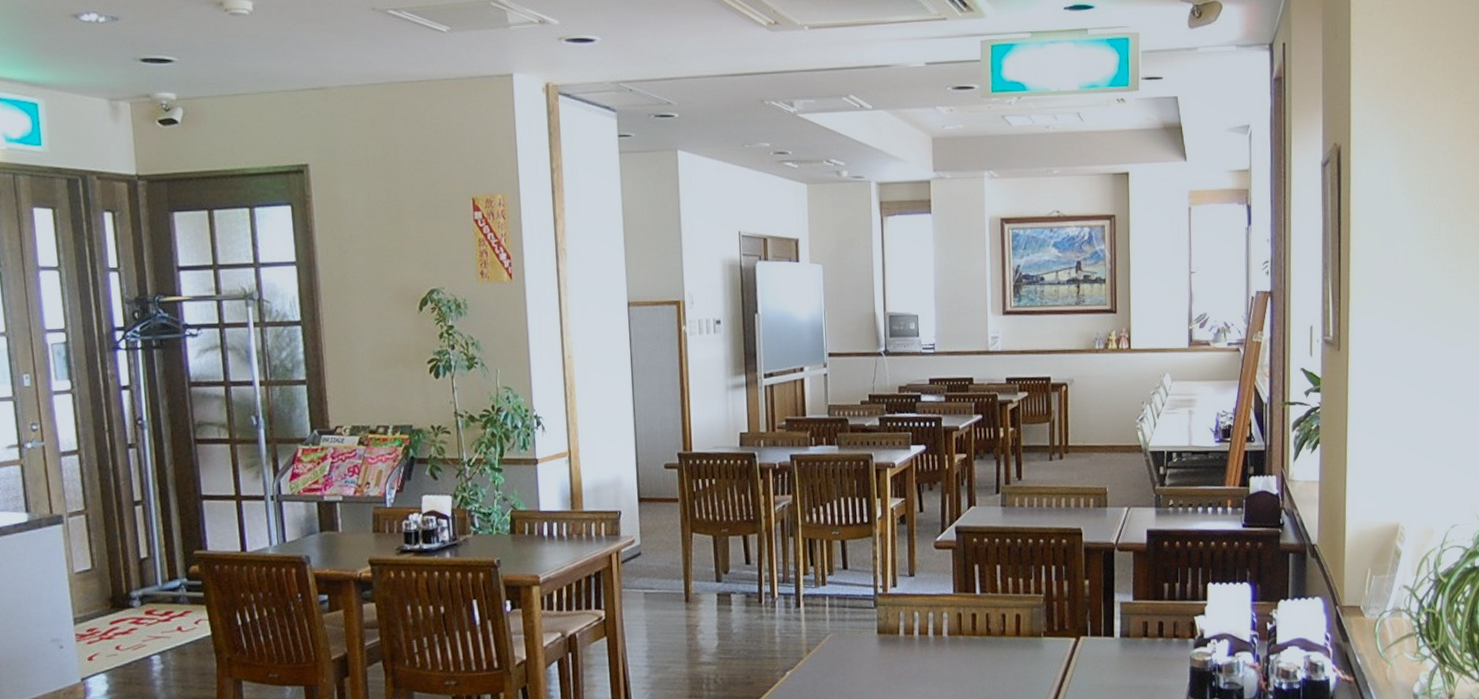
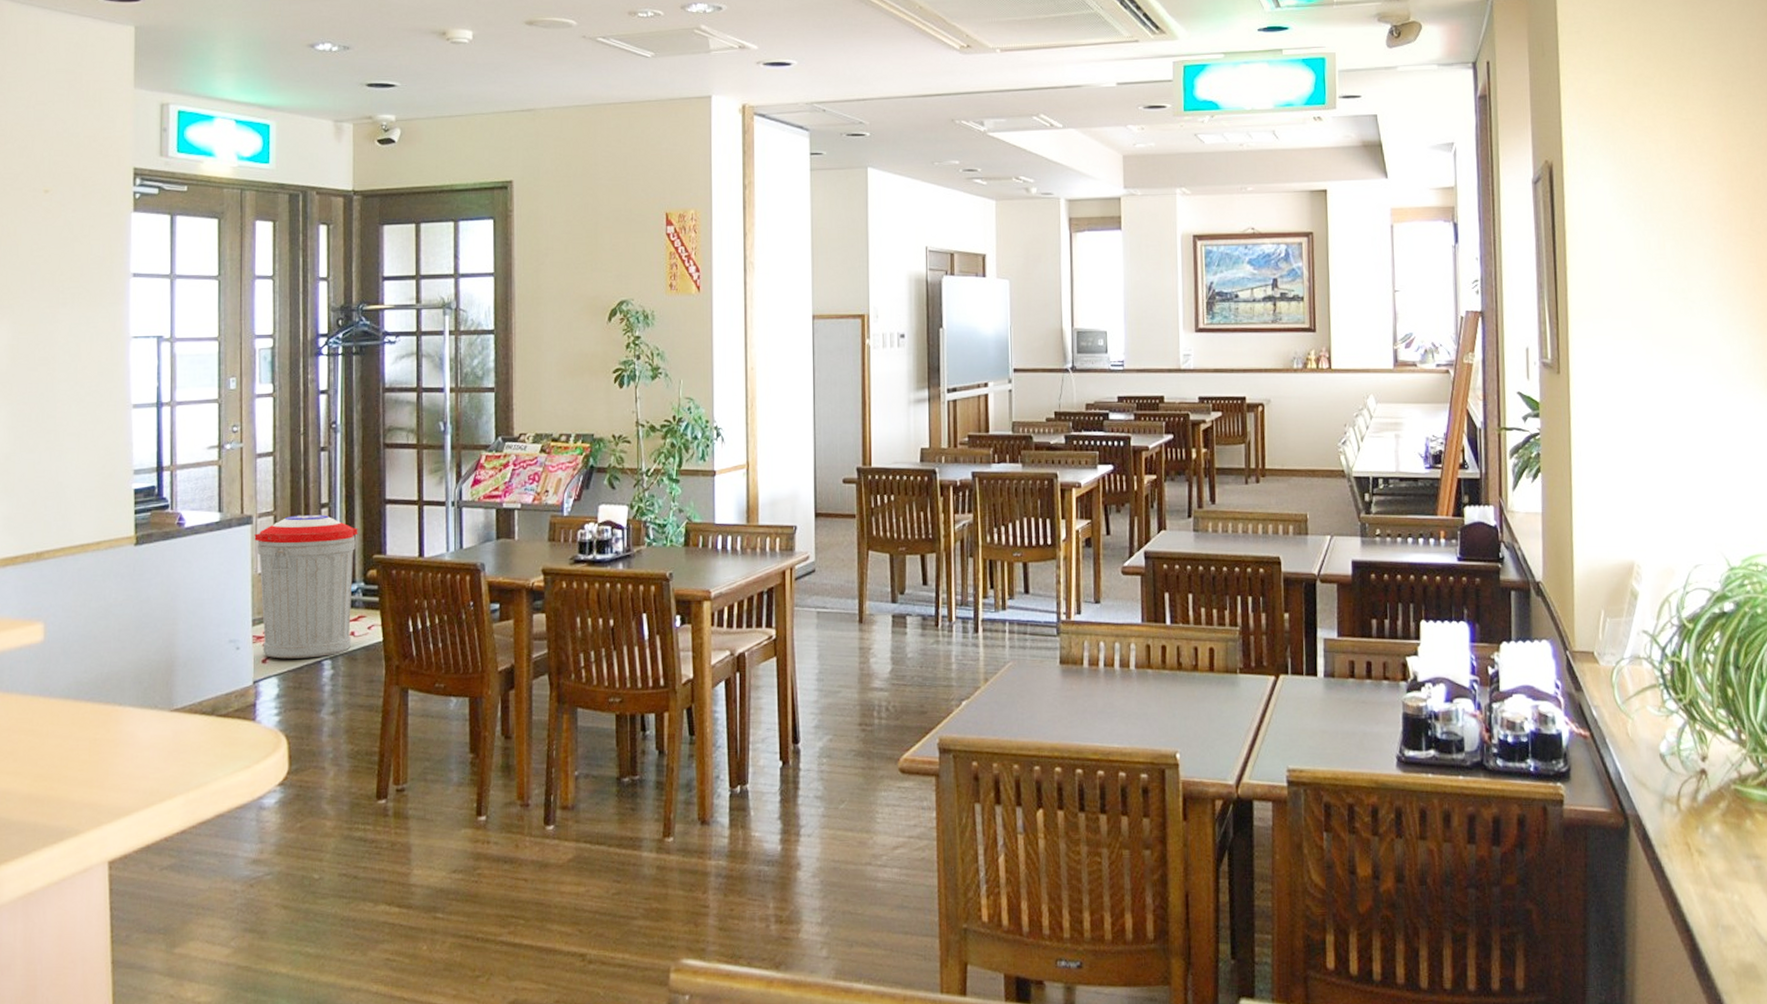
trash can: none [66,512,179,656] -> present [254,514,358,659]

